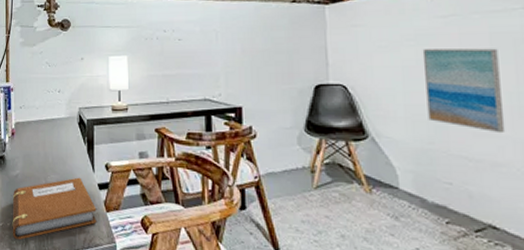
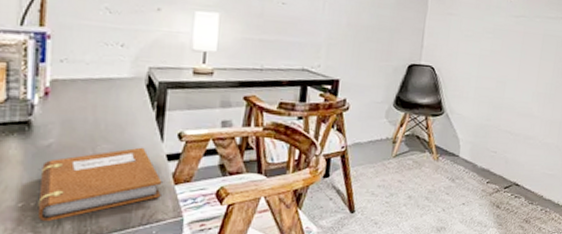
wall art: present [422,48,506,134] -> none [490,42,546,114]

